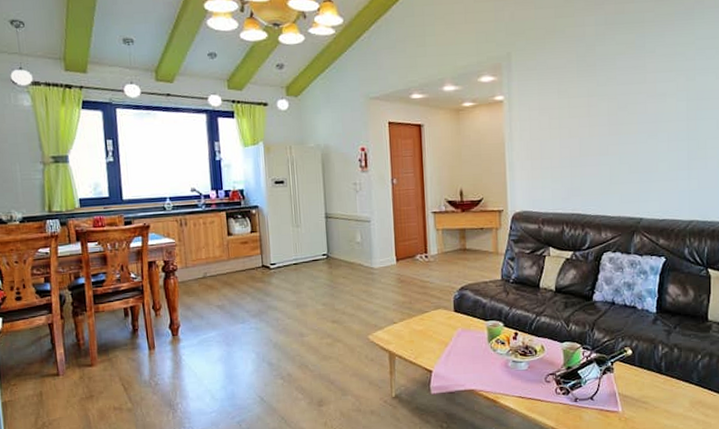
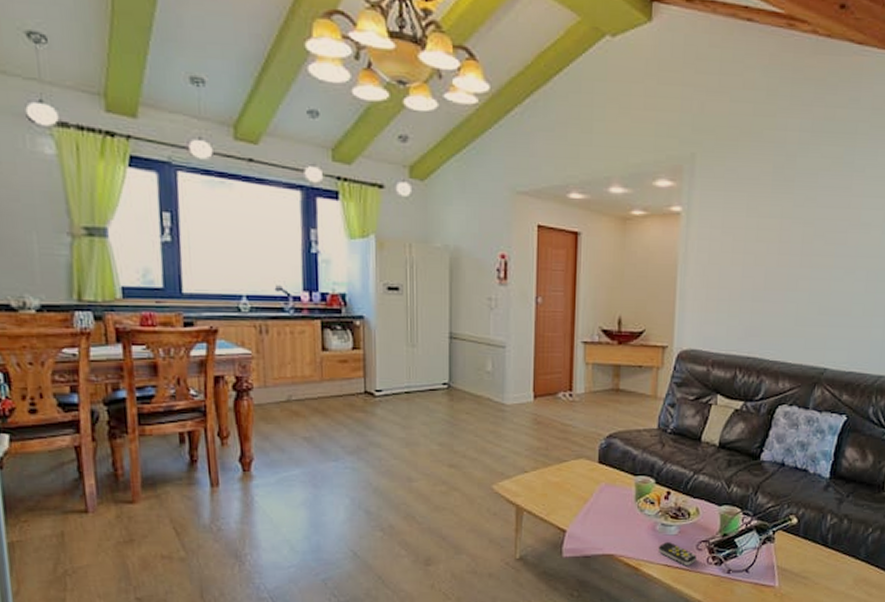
remote control: none [511,376,546,396] -> present [658,542,697,565]

